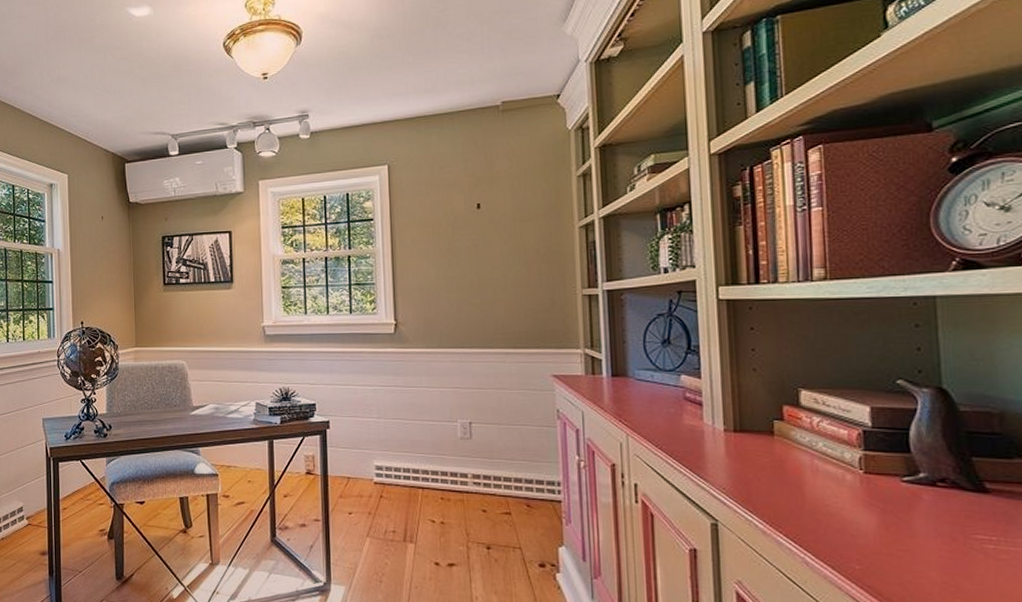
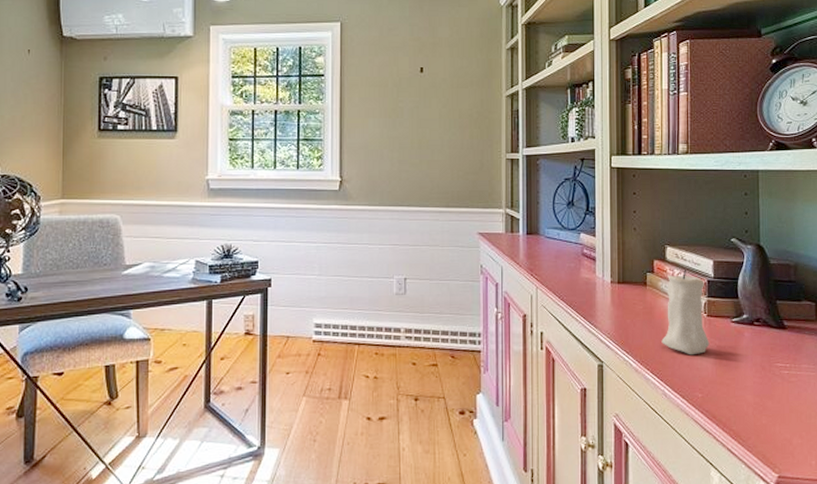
candle: none [798,416,869,519] -> present [661,268,710,355]

